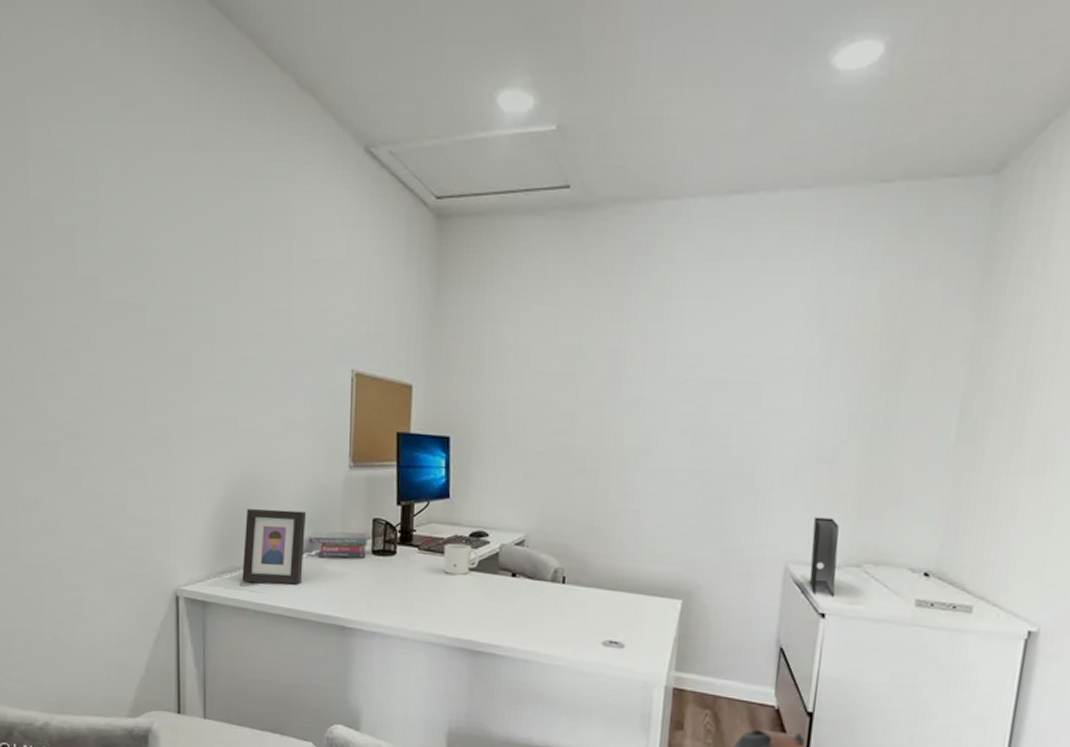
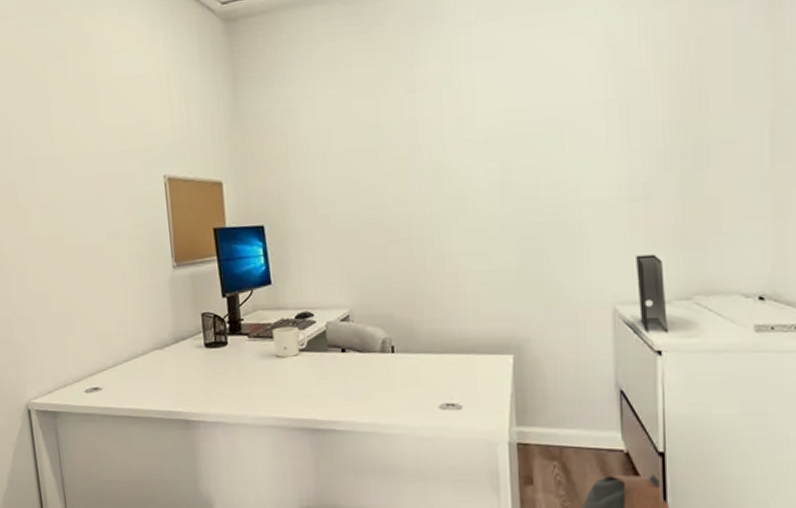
picture frame: present [242,508,307,585] -> none [83,315,143,389]
books: present [309,531,367,559] -> none [144,327,199,357]

